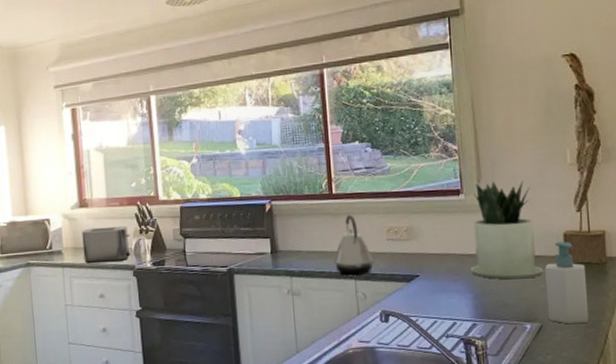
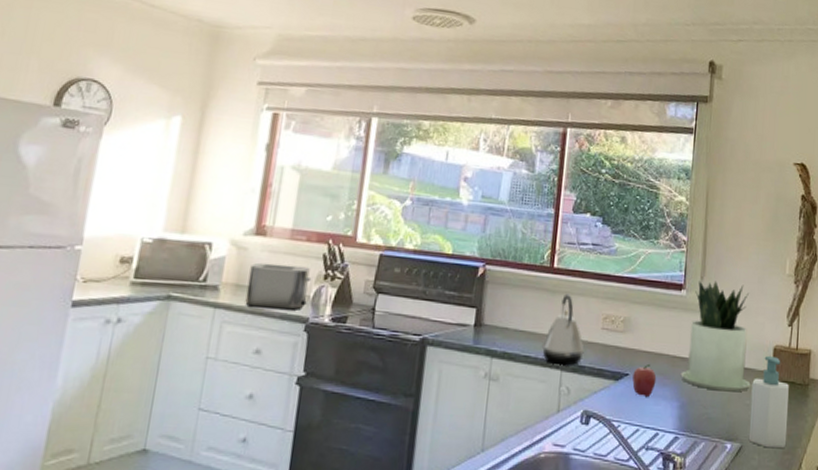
fruit: none [423,264,447,294] -> present [632,363,657,398]

